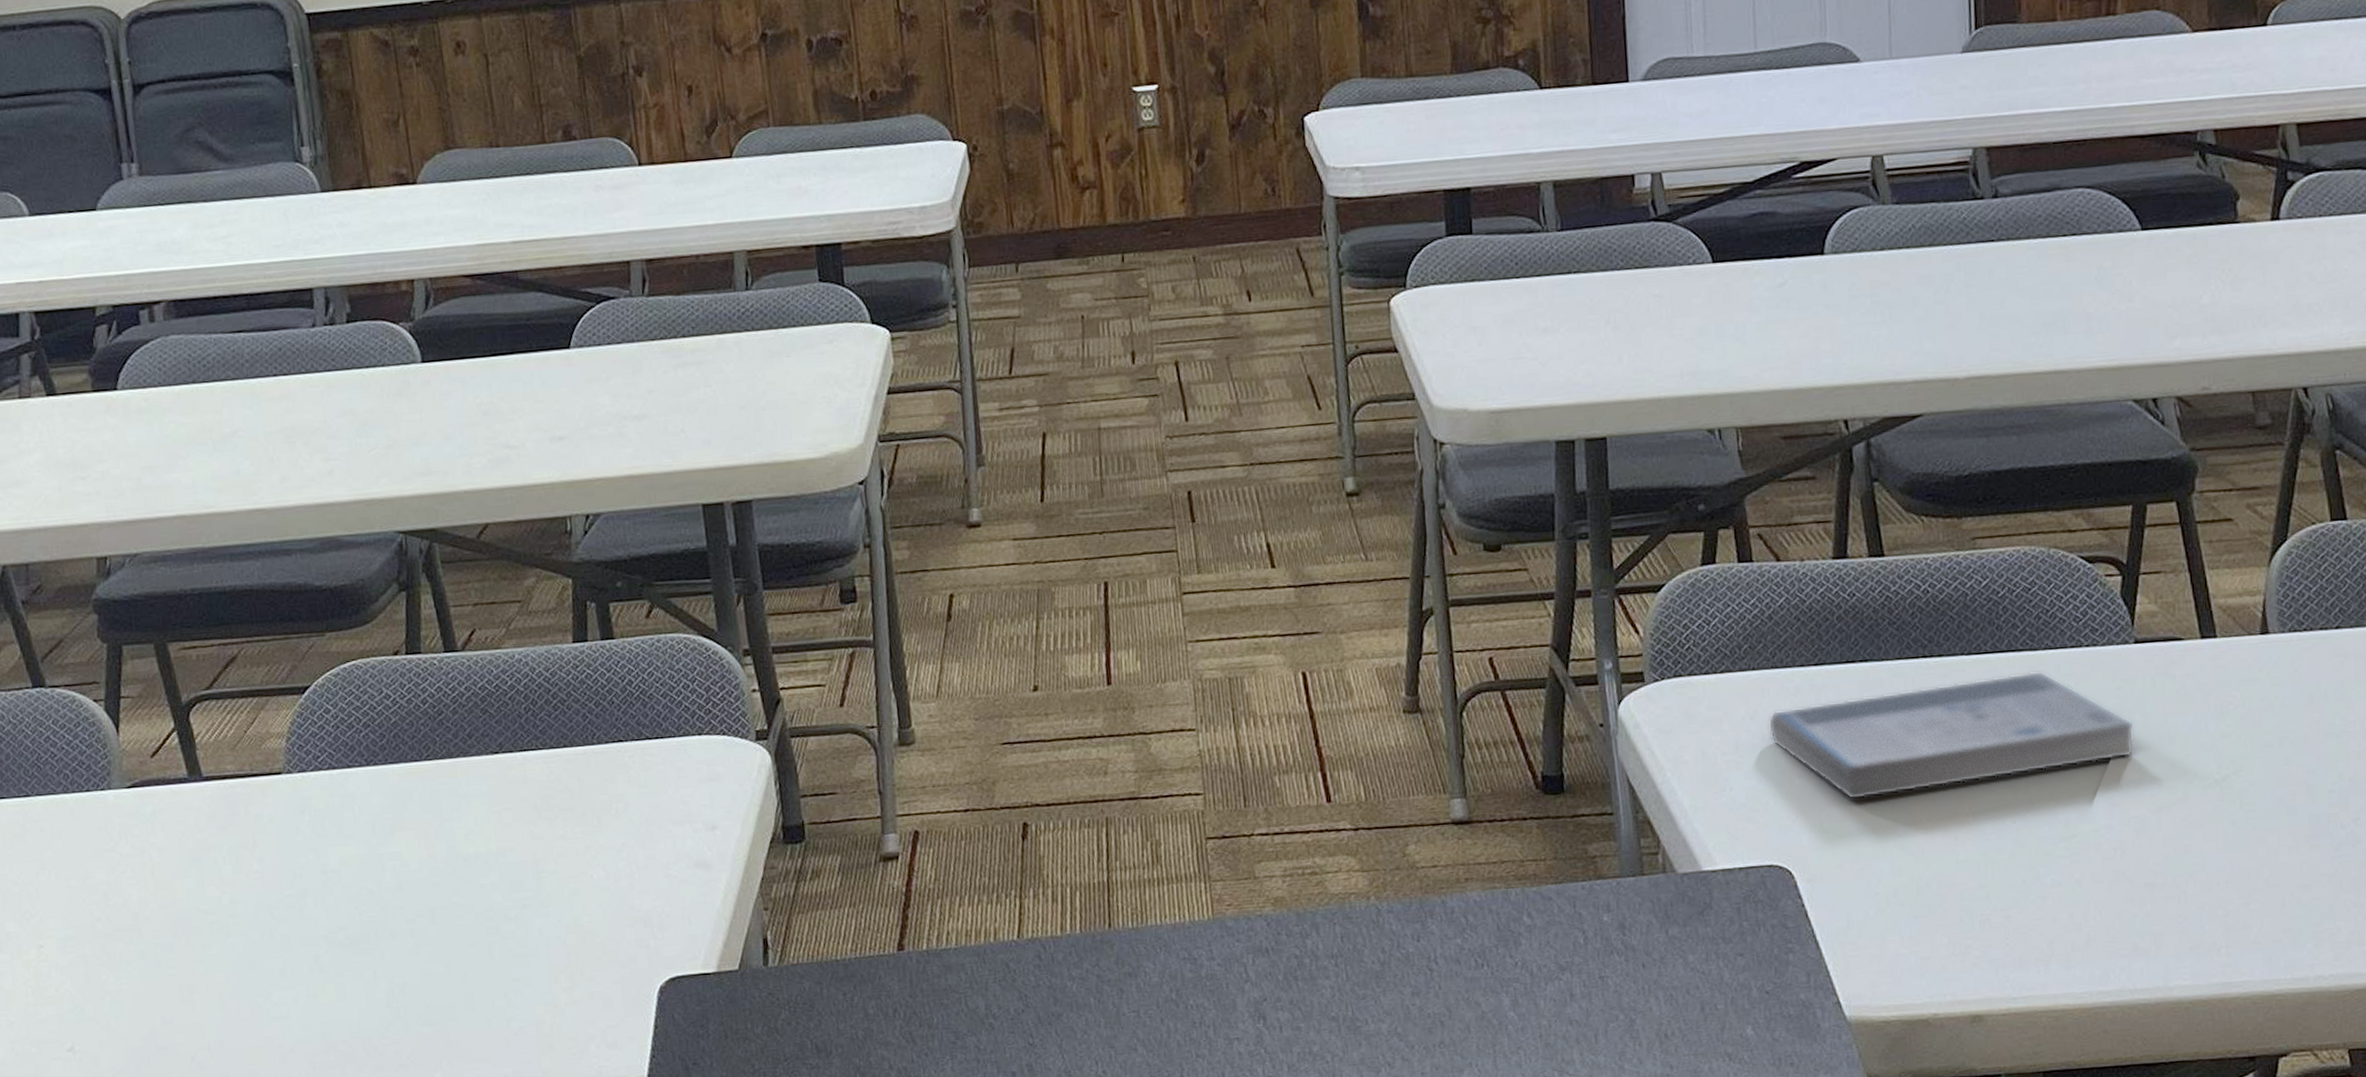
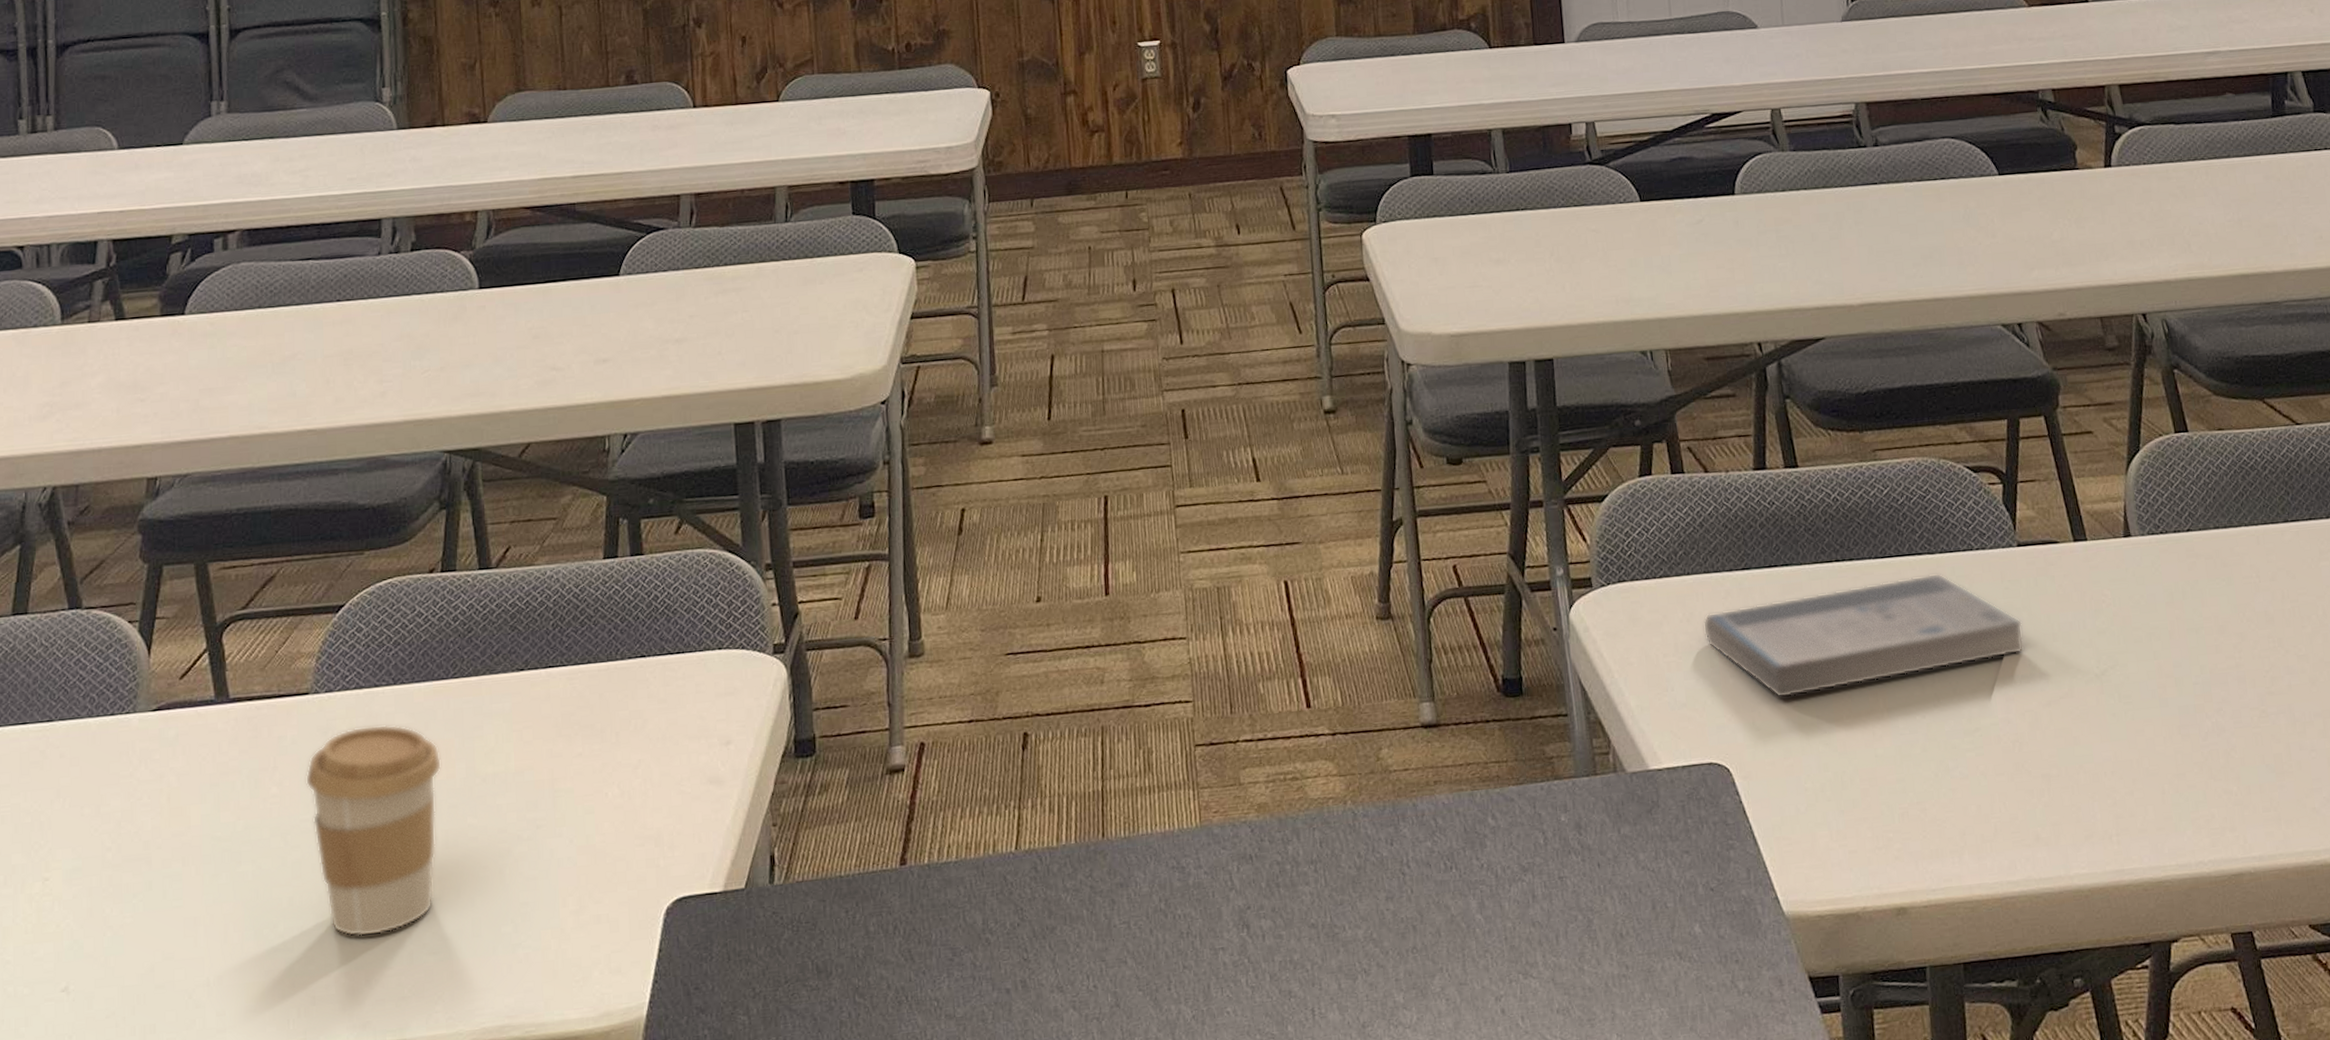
coffee cup: none [285,804,425,1007] -> present [305,724,442,937]

